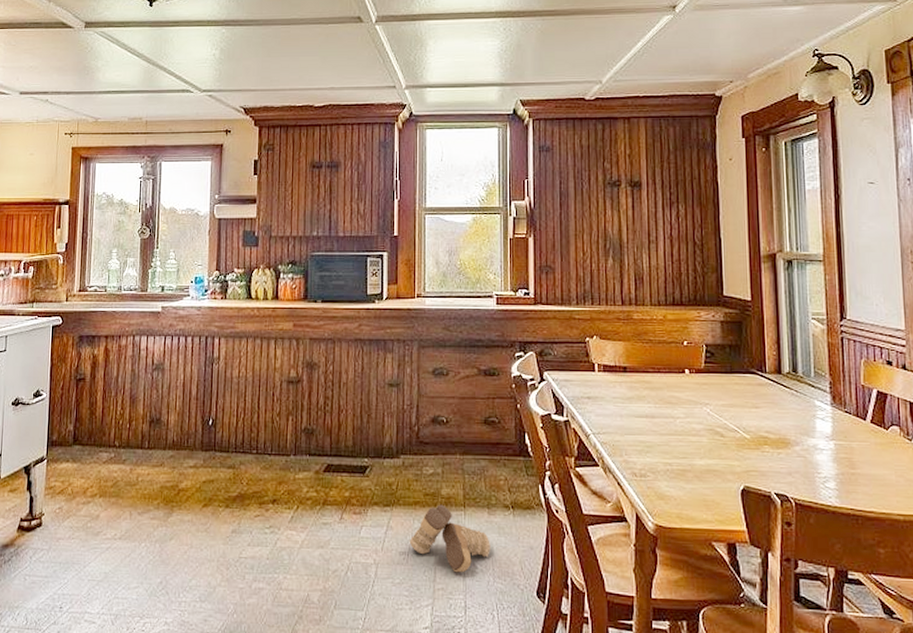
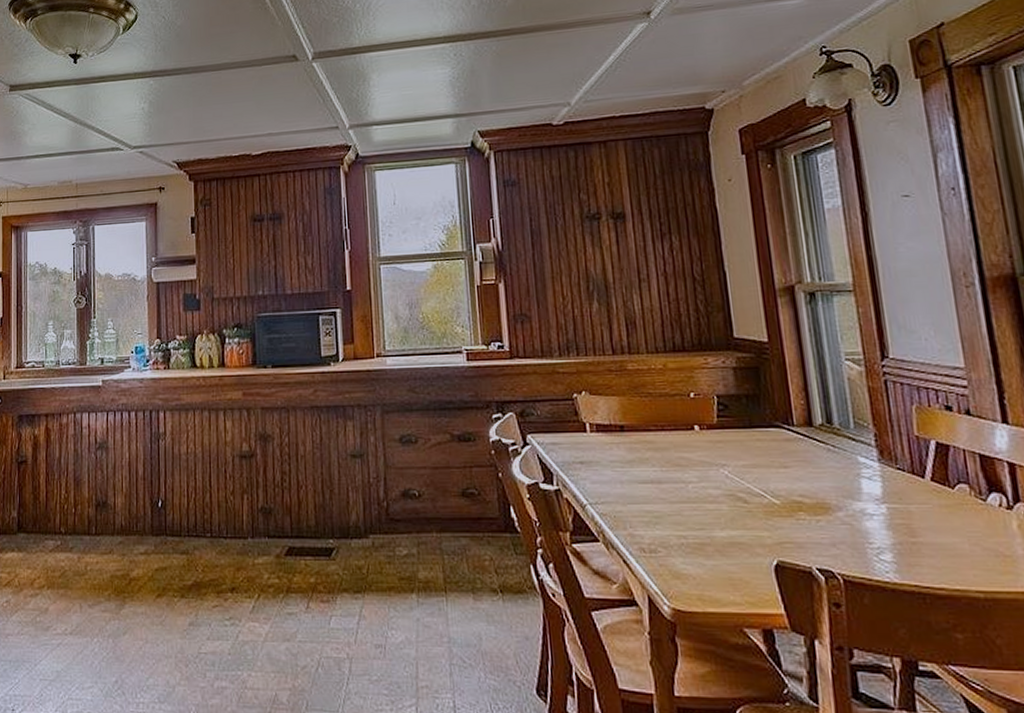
boots: present [409,504,490,573] -> none [385,589,479,668]

